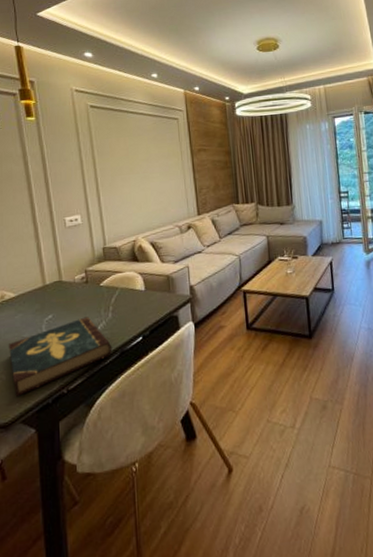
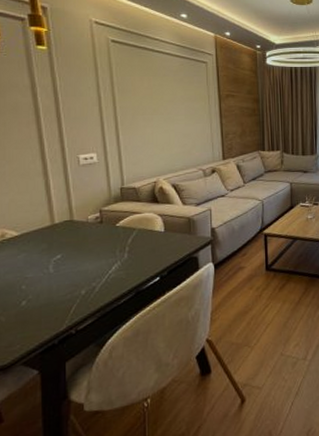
book: present [8,316,113,397] -> none [8,257,127,338]

